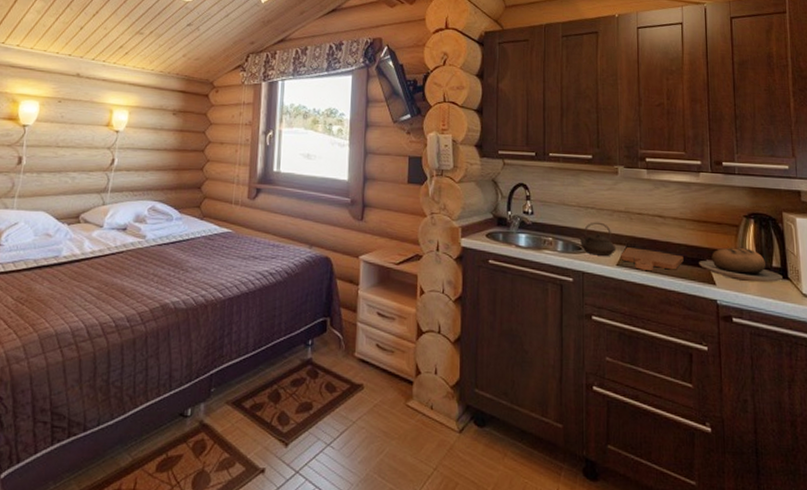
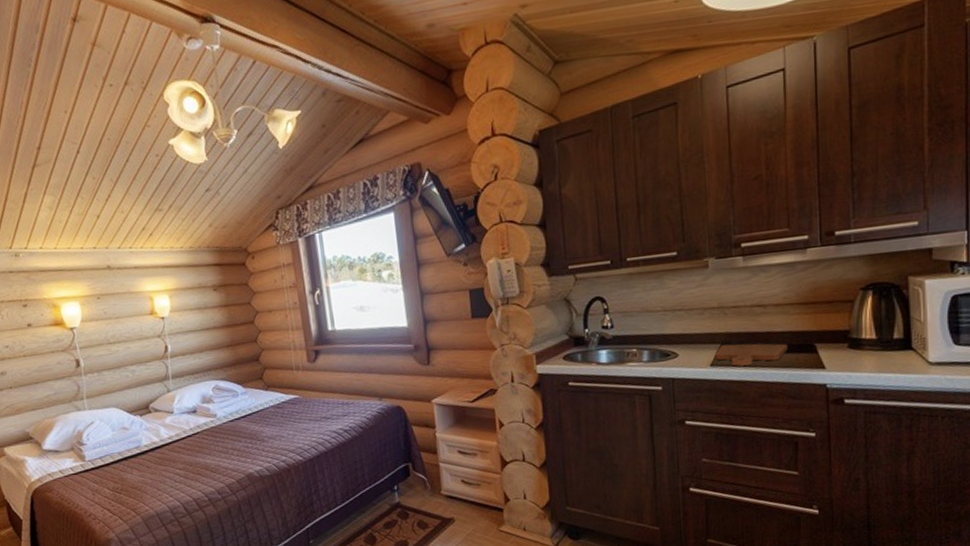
teapot: present [578,222,617,256] -> none [665,323,710,359]
bread: present [699,248,783,283] -> none [806,324,905,360]

